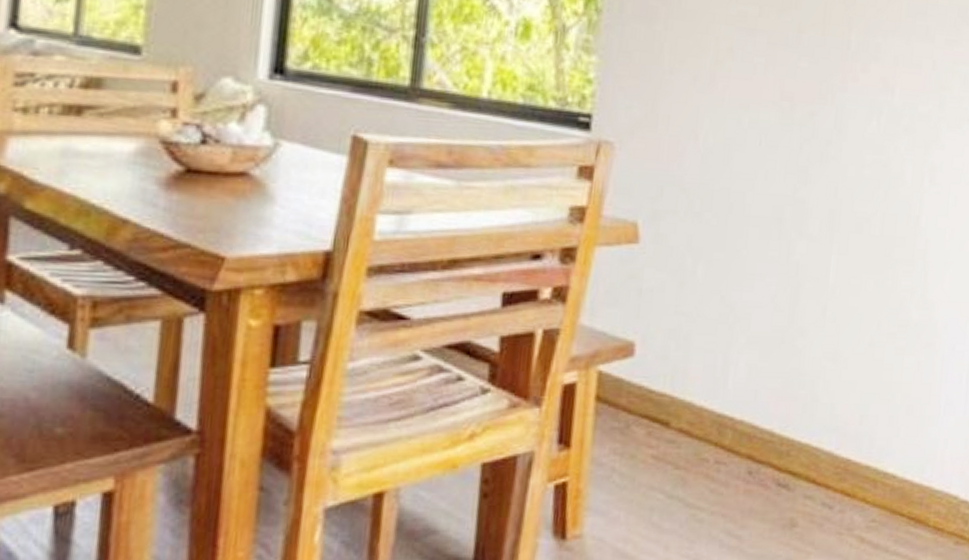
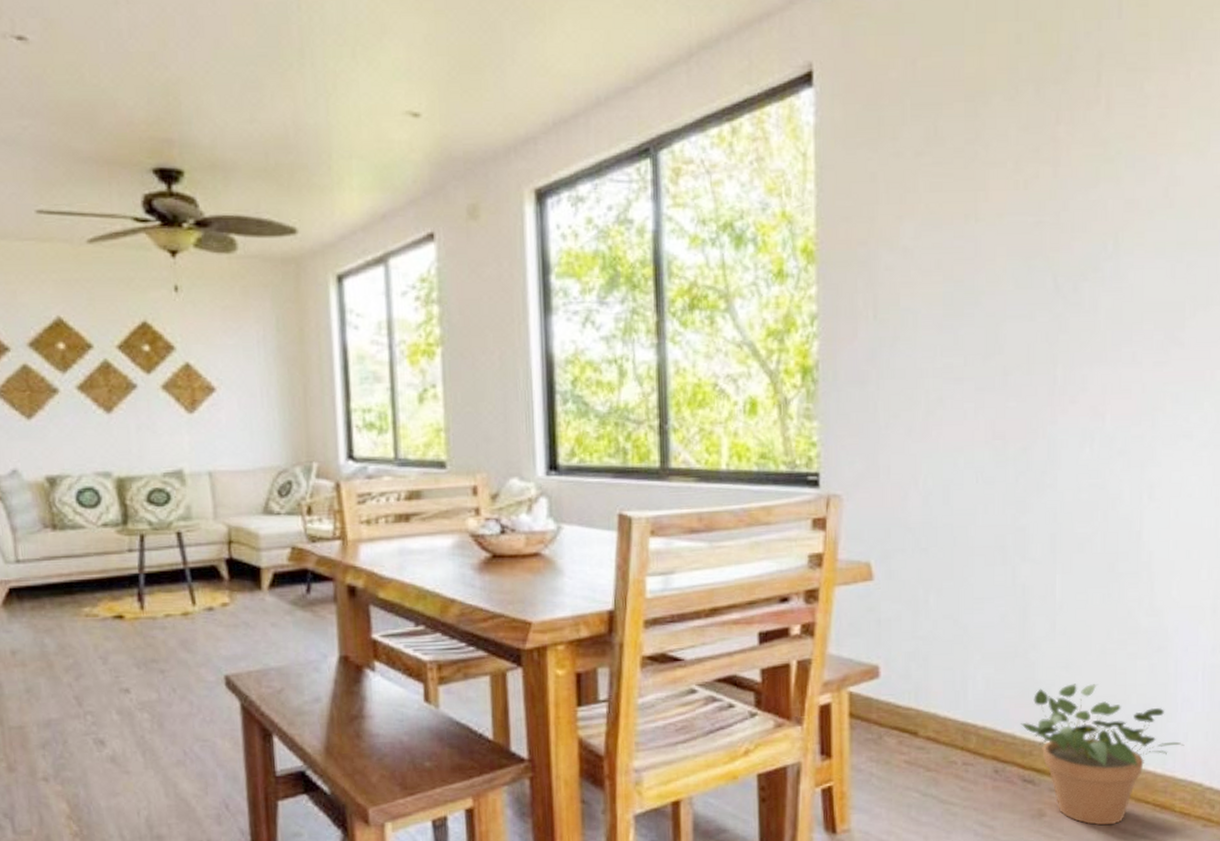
potted plant: none [781,377,944,540] -> present [1021,683,1185,826]

